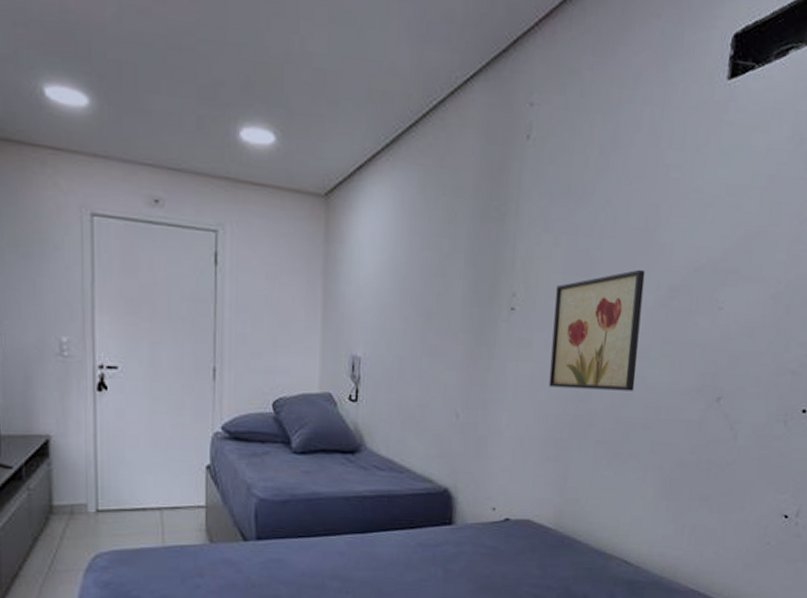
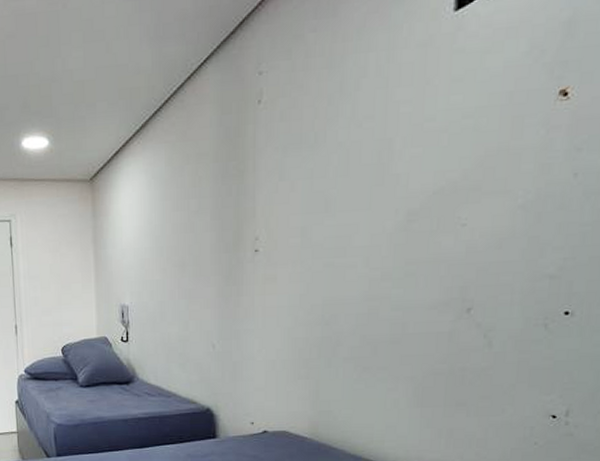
wall art: present [548,269,646,391] -> none [295,200,382,315]

